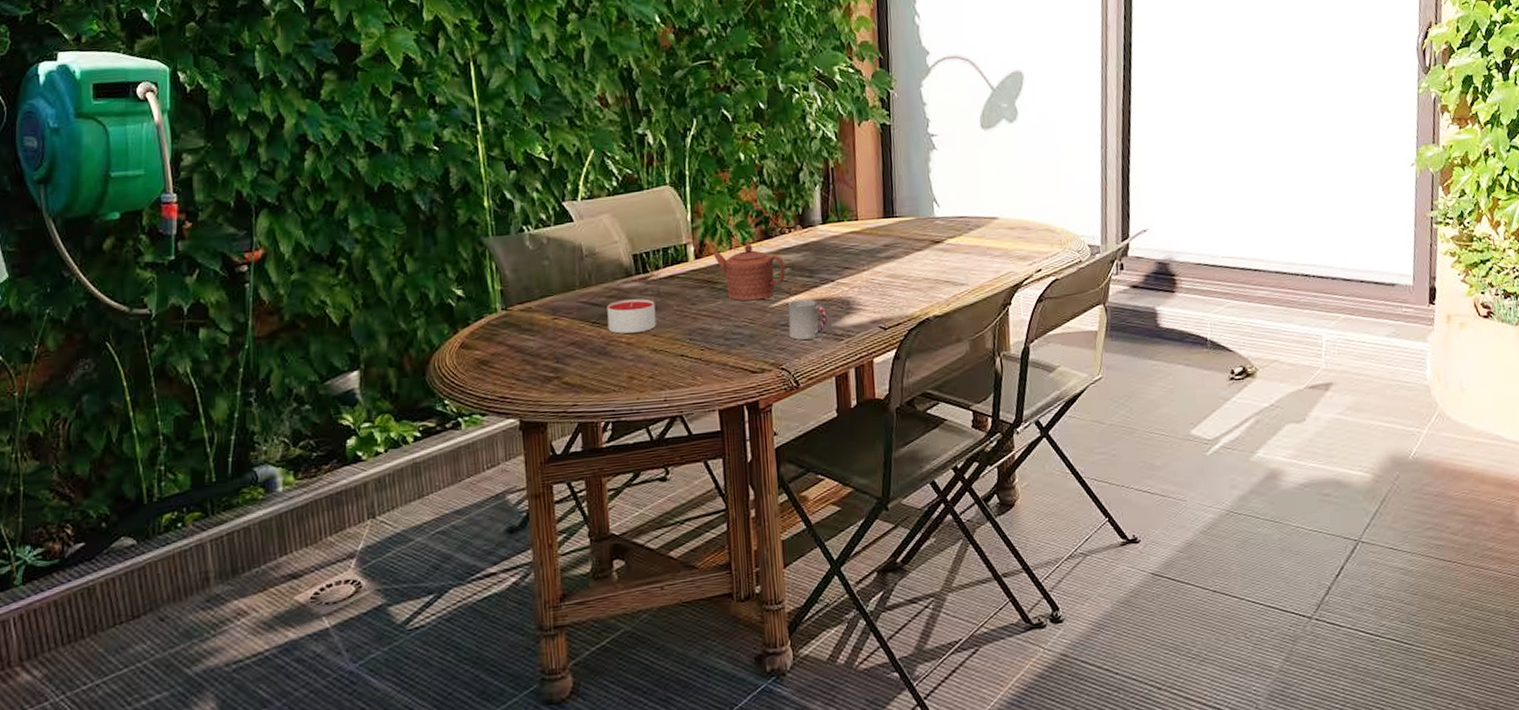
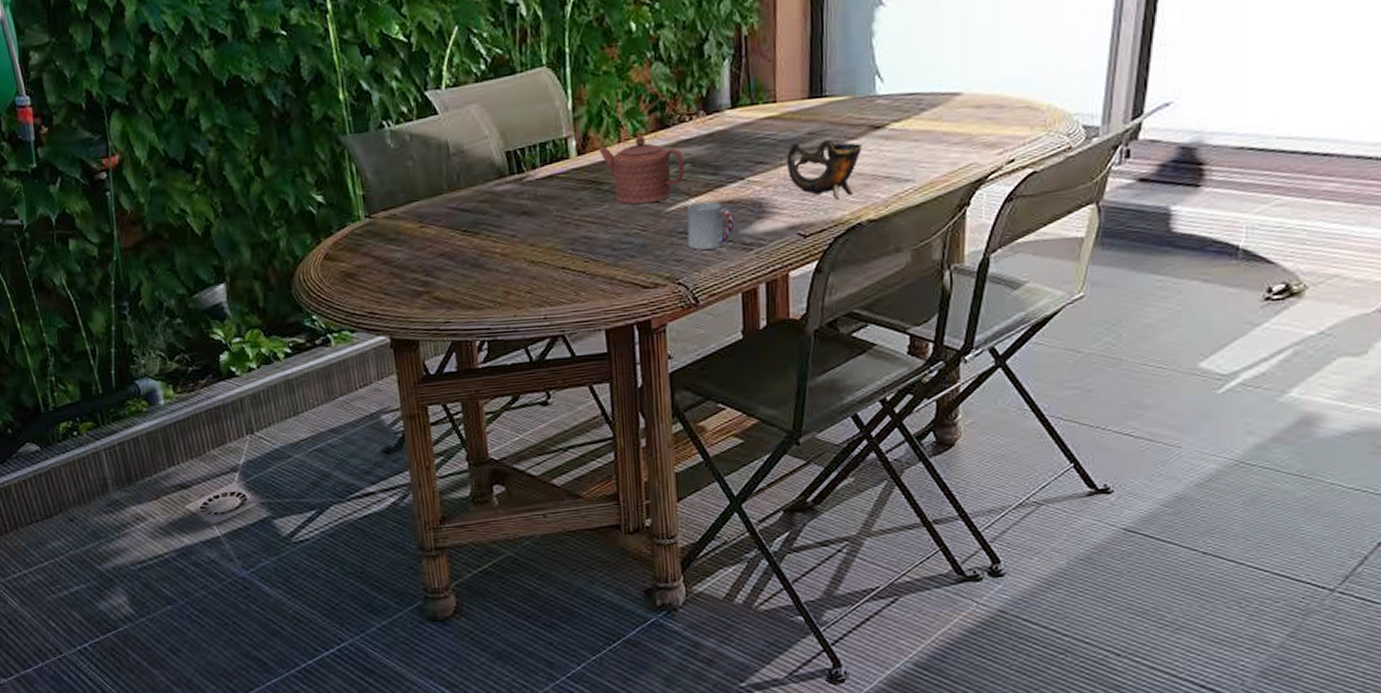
candle: present [607,298,657,334] -> none [478,203,534,243]
cup: none [867,251,926,299] -> present [786,139,862,200]

